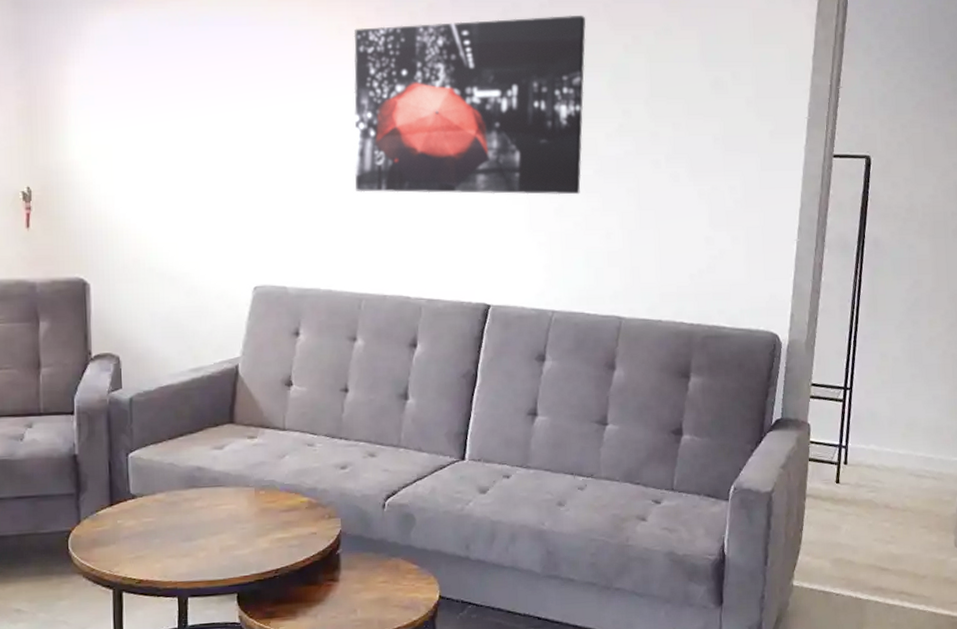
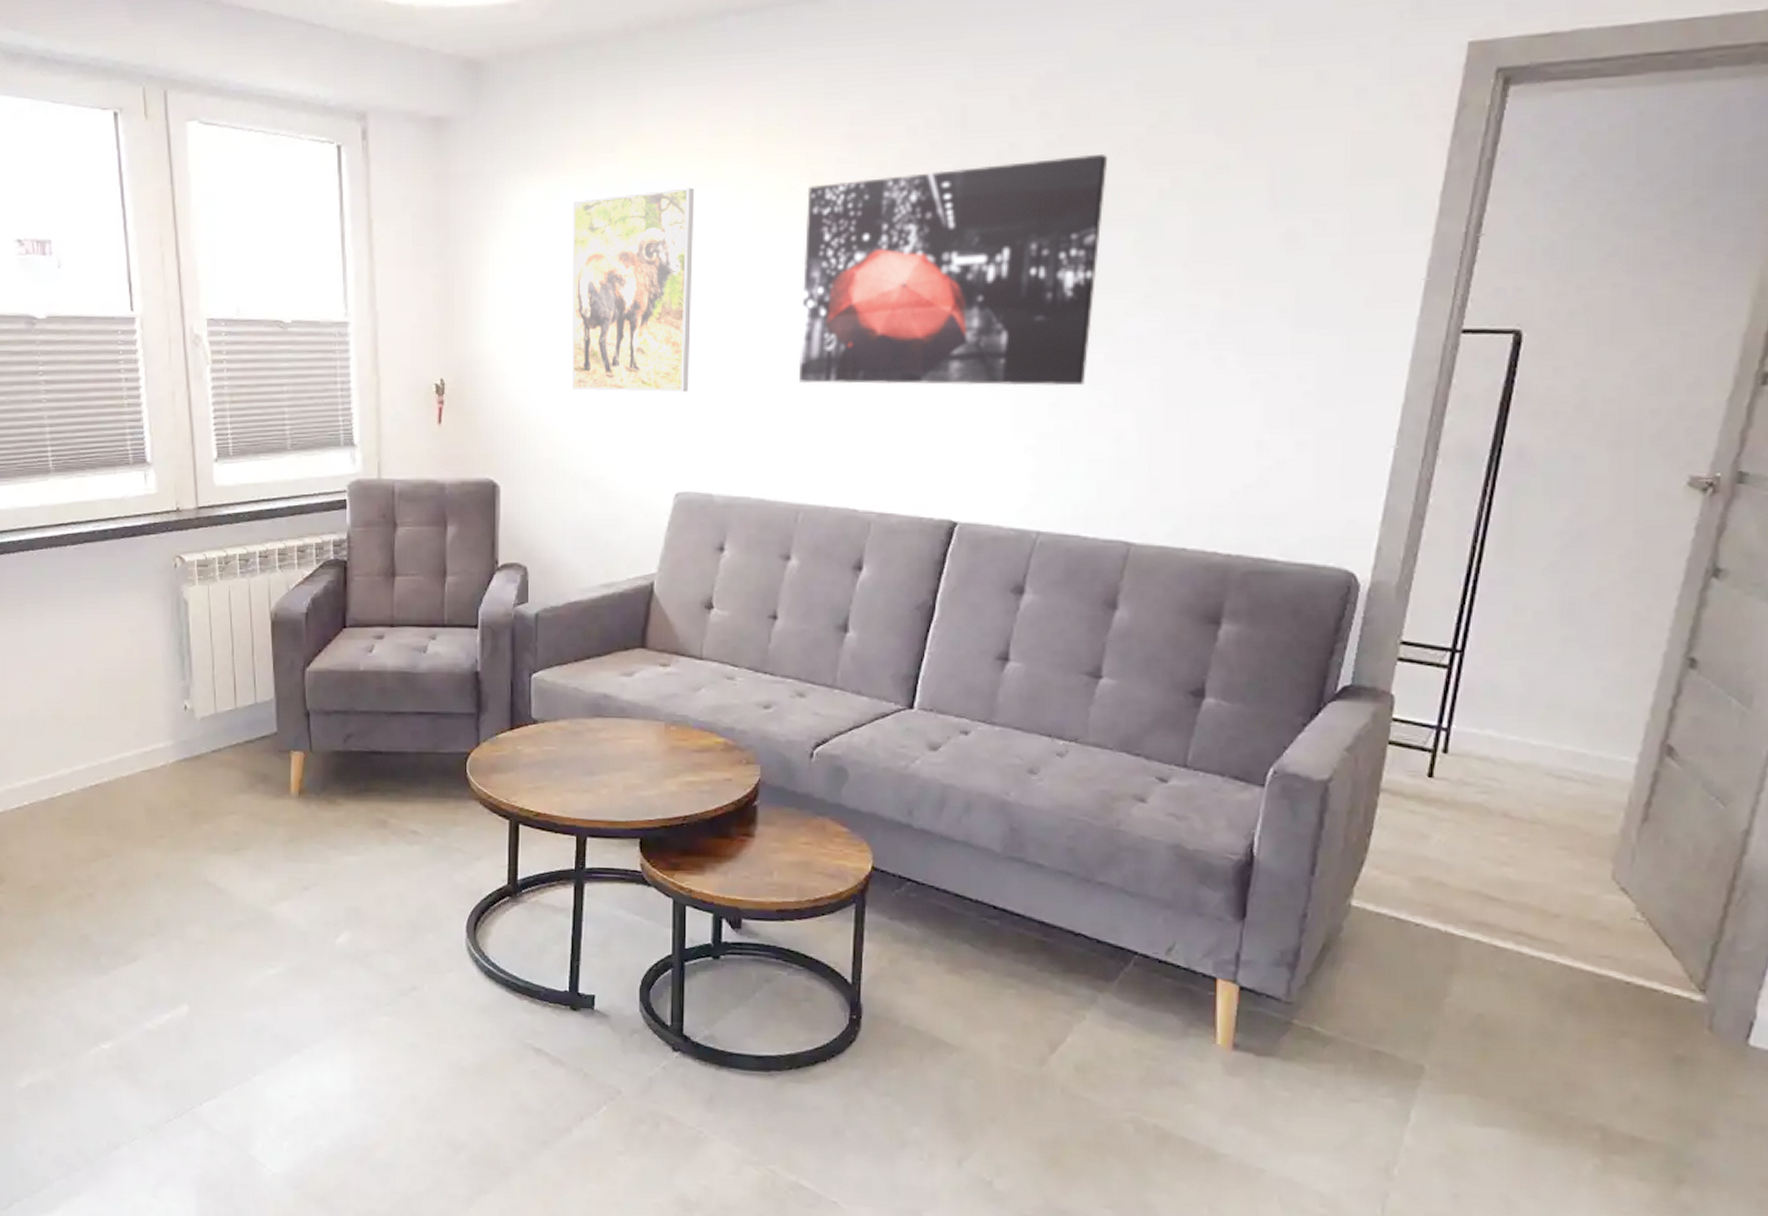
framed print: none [148,25,261,200] -> present [571,187,695,393]

